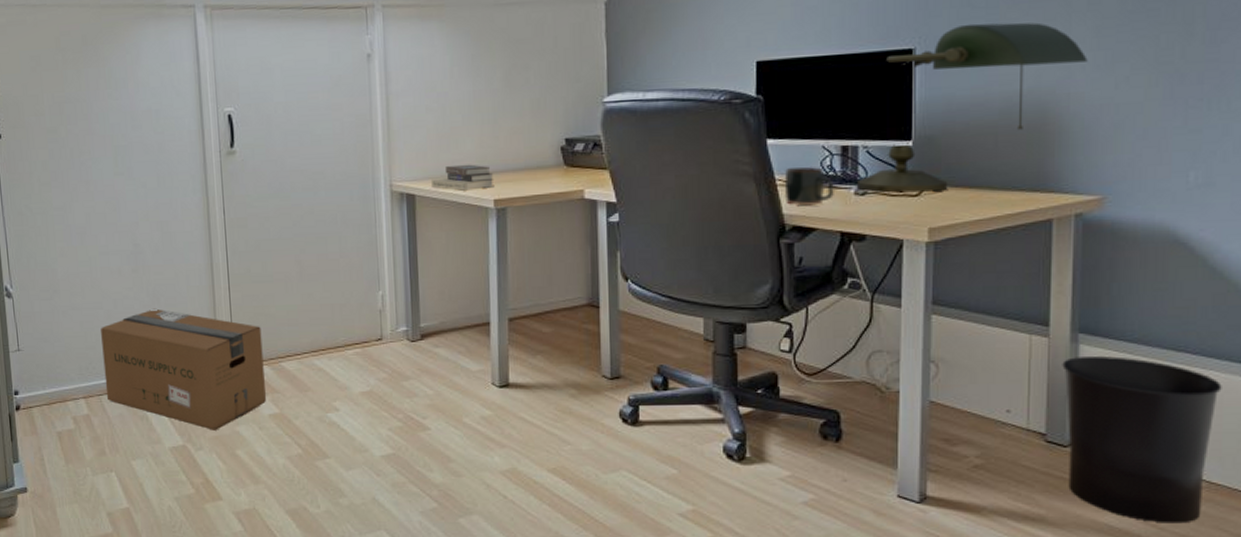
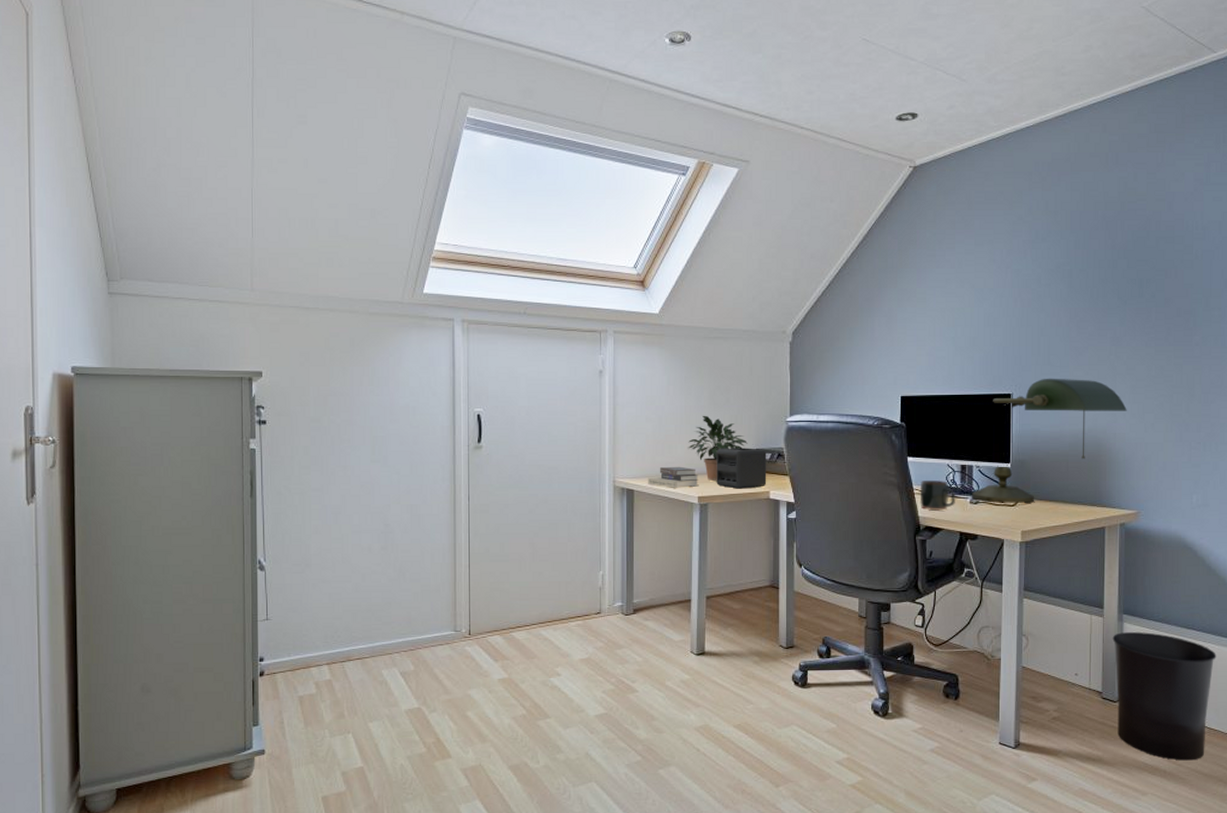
box: present [101,308,266,430] -> none [348,582,496,694]
potted plant: none [478,100,554,181] -> present [687,415,748,482]
desk organizer: none [514,137,580,189] -> present [716,448,767,489]

